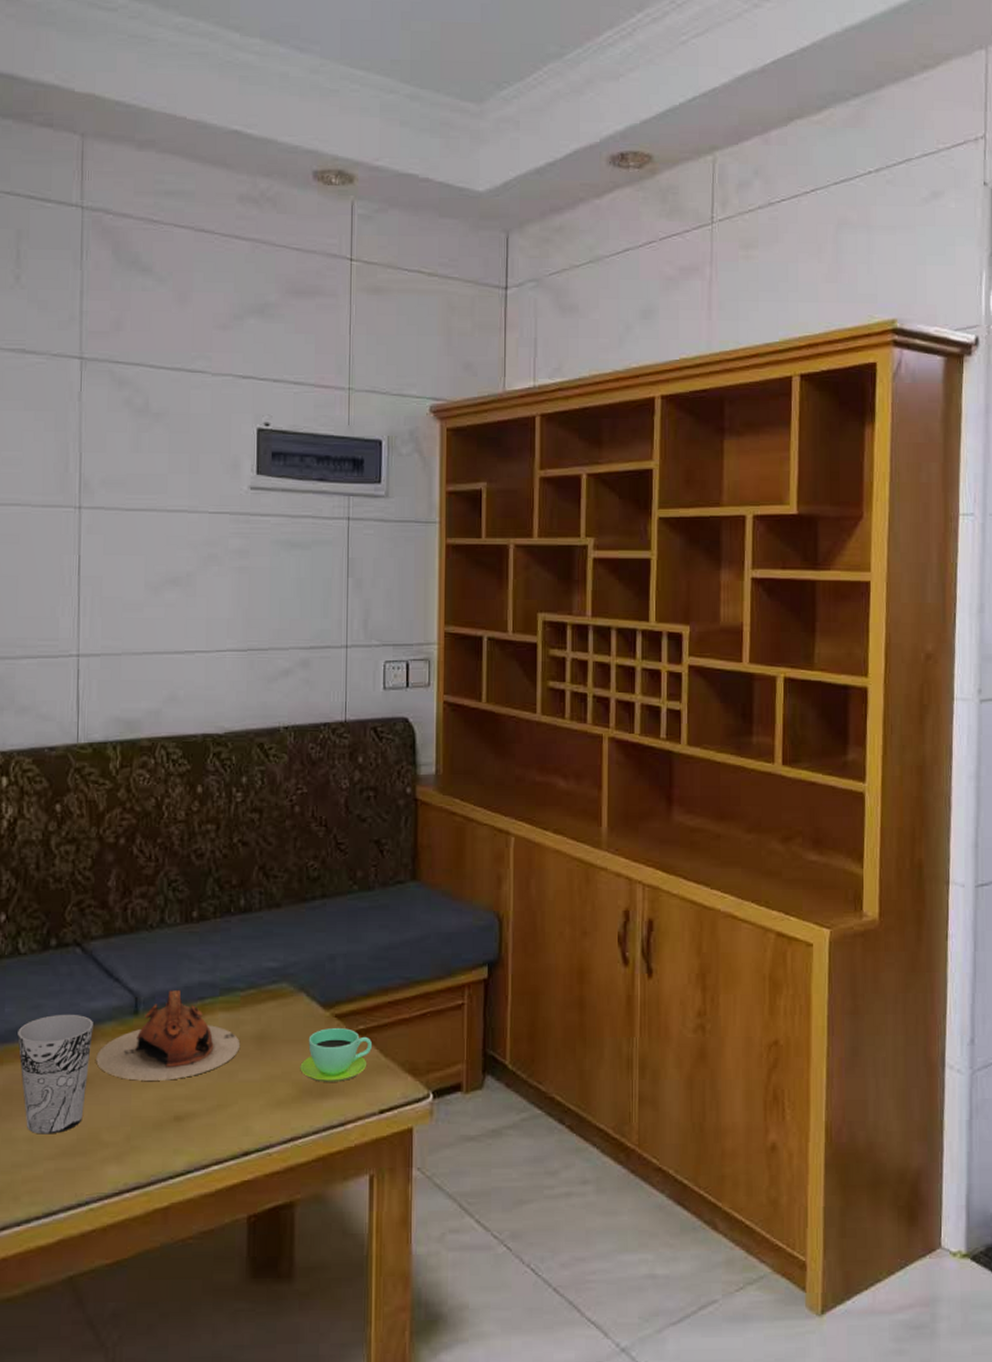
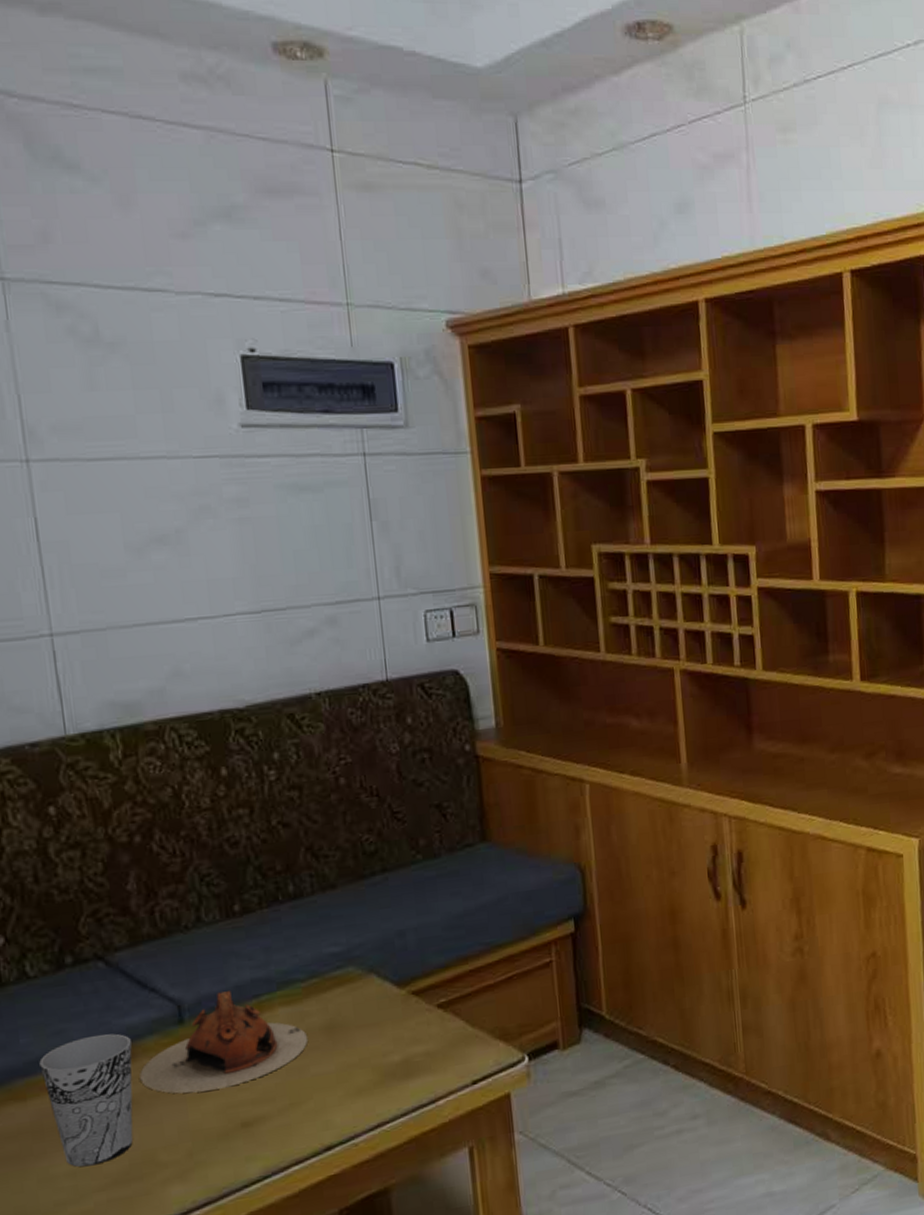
cup: present [300,1027,372,1082] -> none [378,1003,457,1063]

